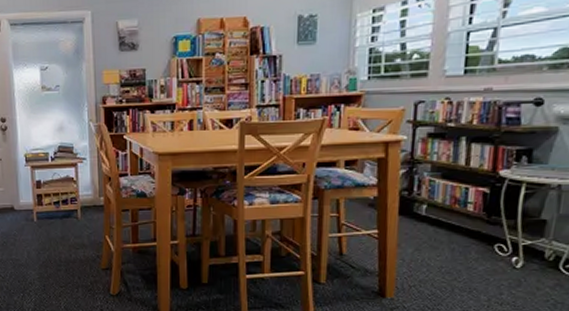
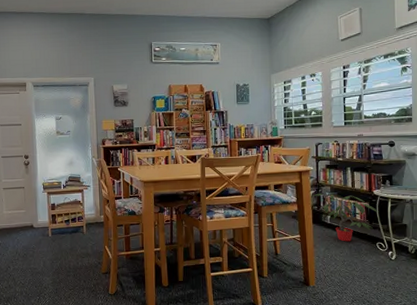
potted plant: none [403,173,505,241] -> present [313,193,379,242]

